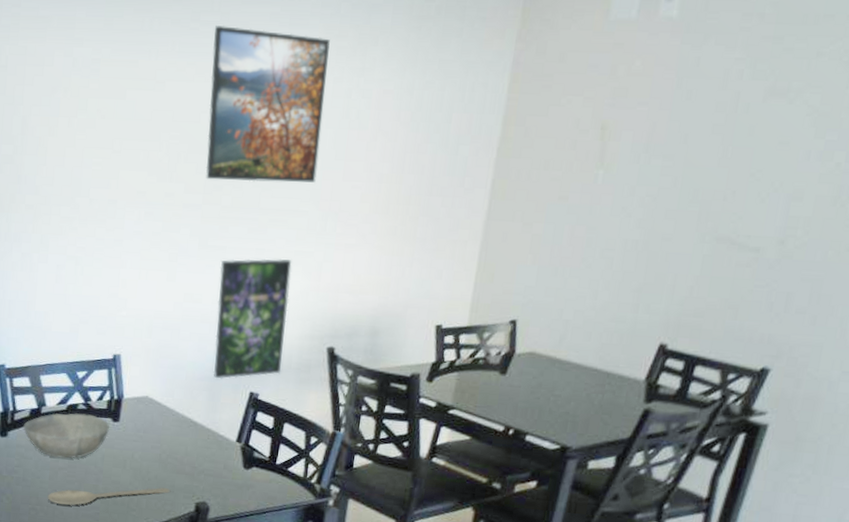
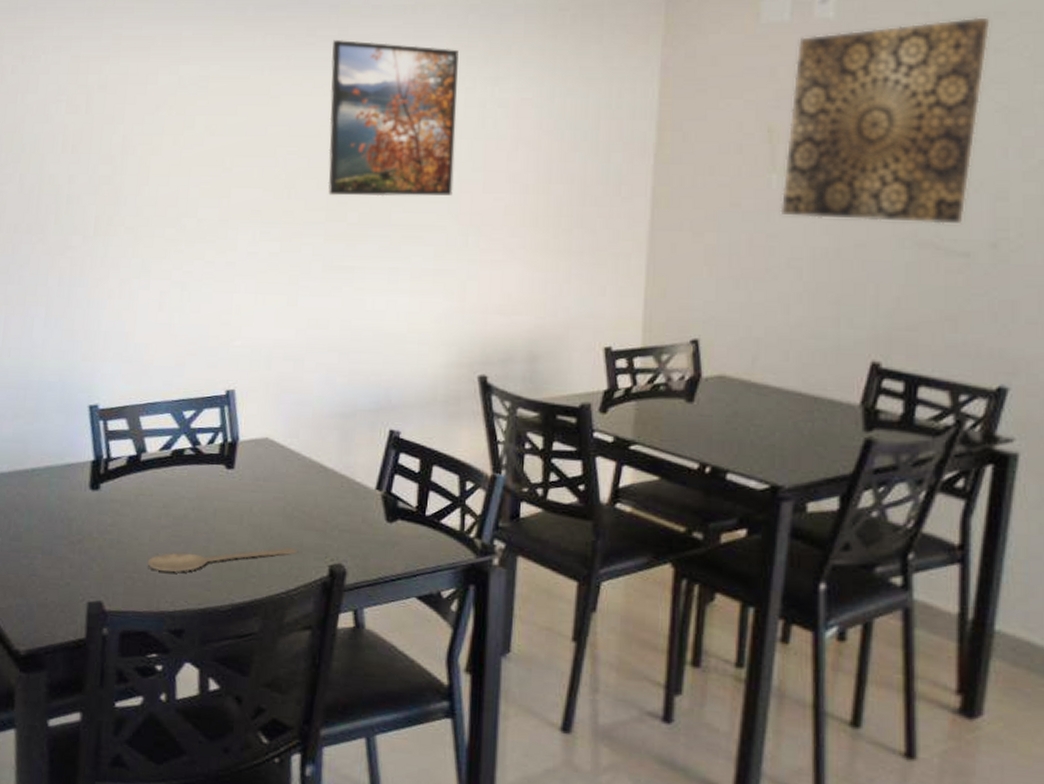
bowl: present [23,413,110,459] -> none [118,460,223,515]
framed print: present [213,258,292,379] -> none [345,277,431,416]
wall art: none [602,19,819,222] -> present [780,17,991,225]

